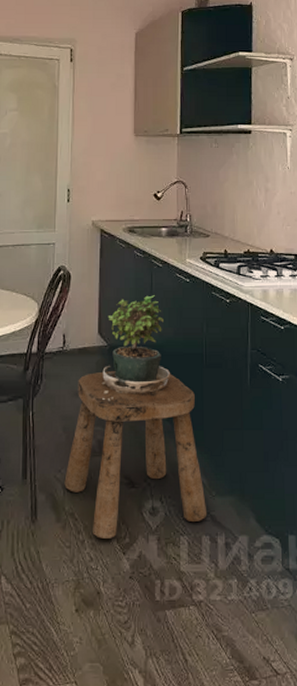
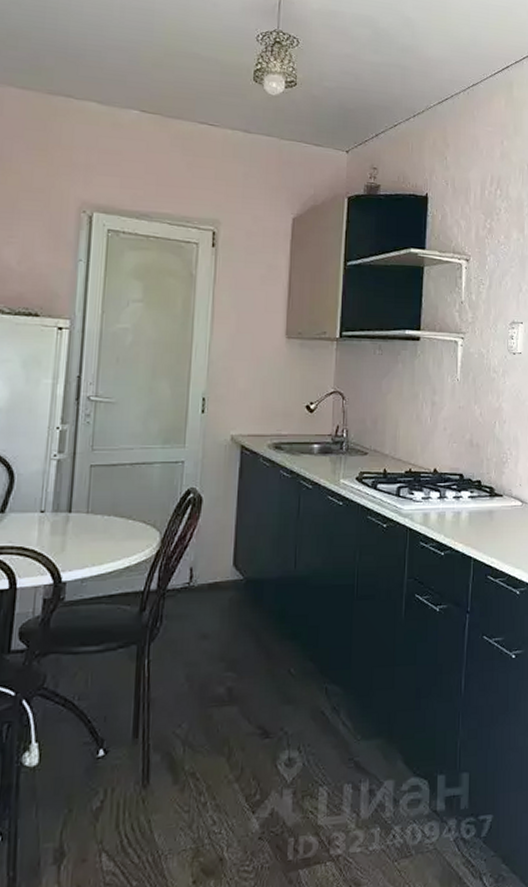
stool: present [64,371,208,538] -> none [185,608,351,798]
potted plant: present [101,295,171,401] -> none [234,521,317,642]

